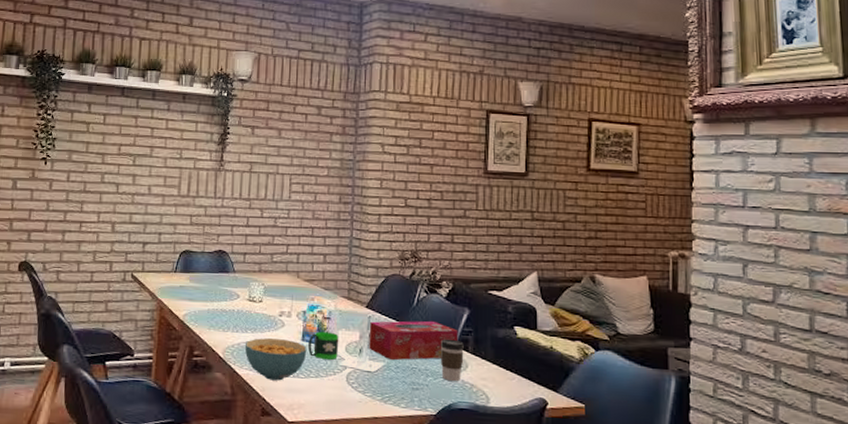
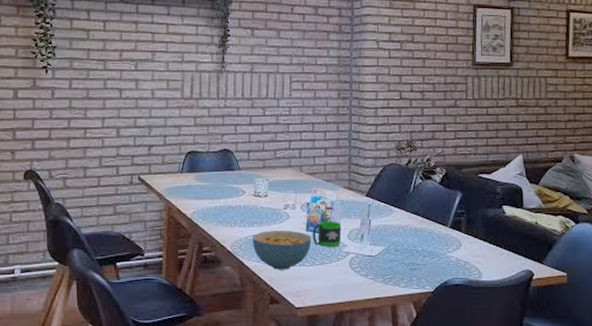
tissue box: present [369,320,458,361] -> none [369,205,452,244]
coffee cup: present [440,338,465,382] -> none [435,221,459,260]

